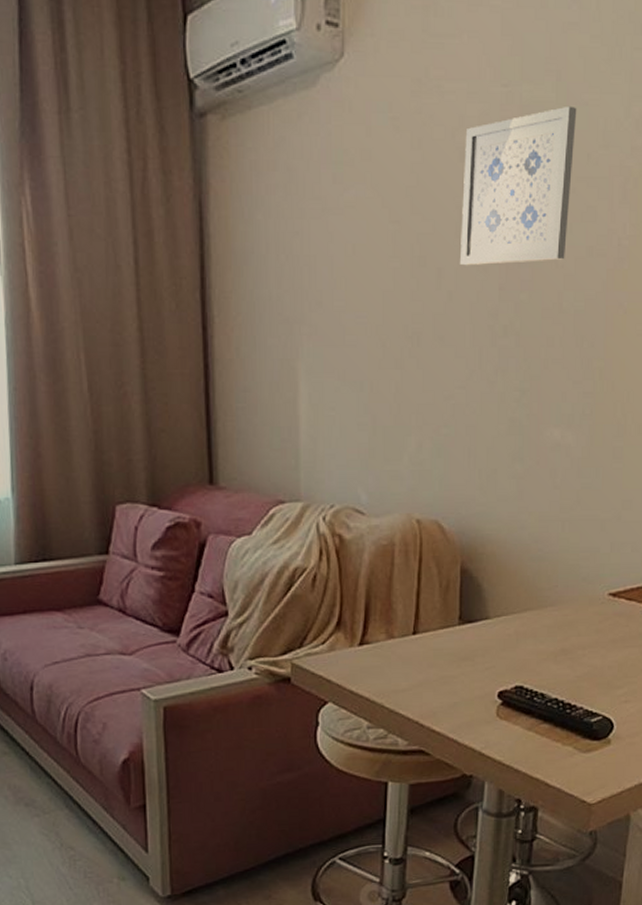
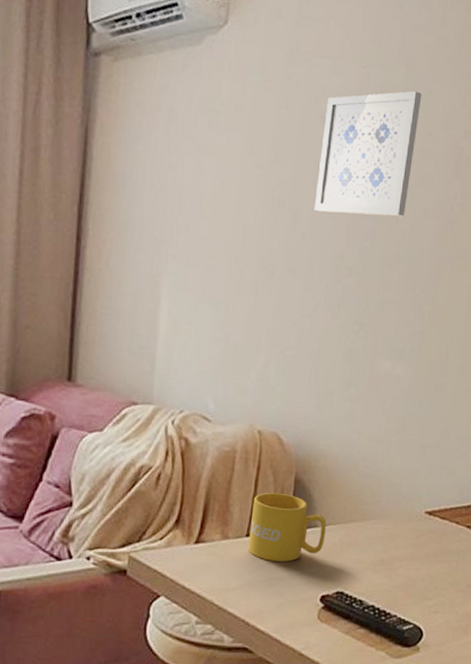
mug: none [416,586,498,658] -> present [248,493,326,562]

